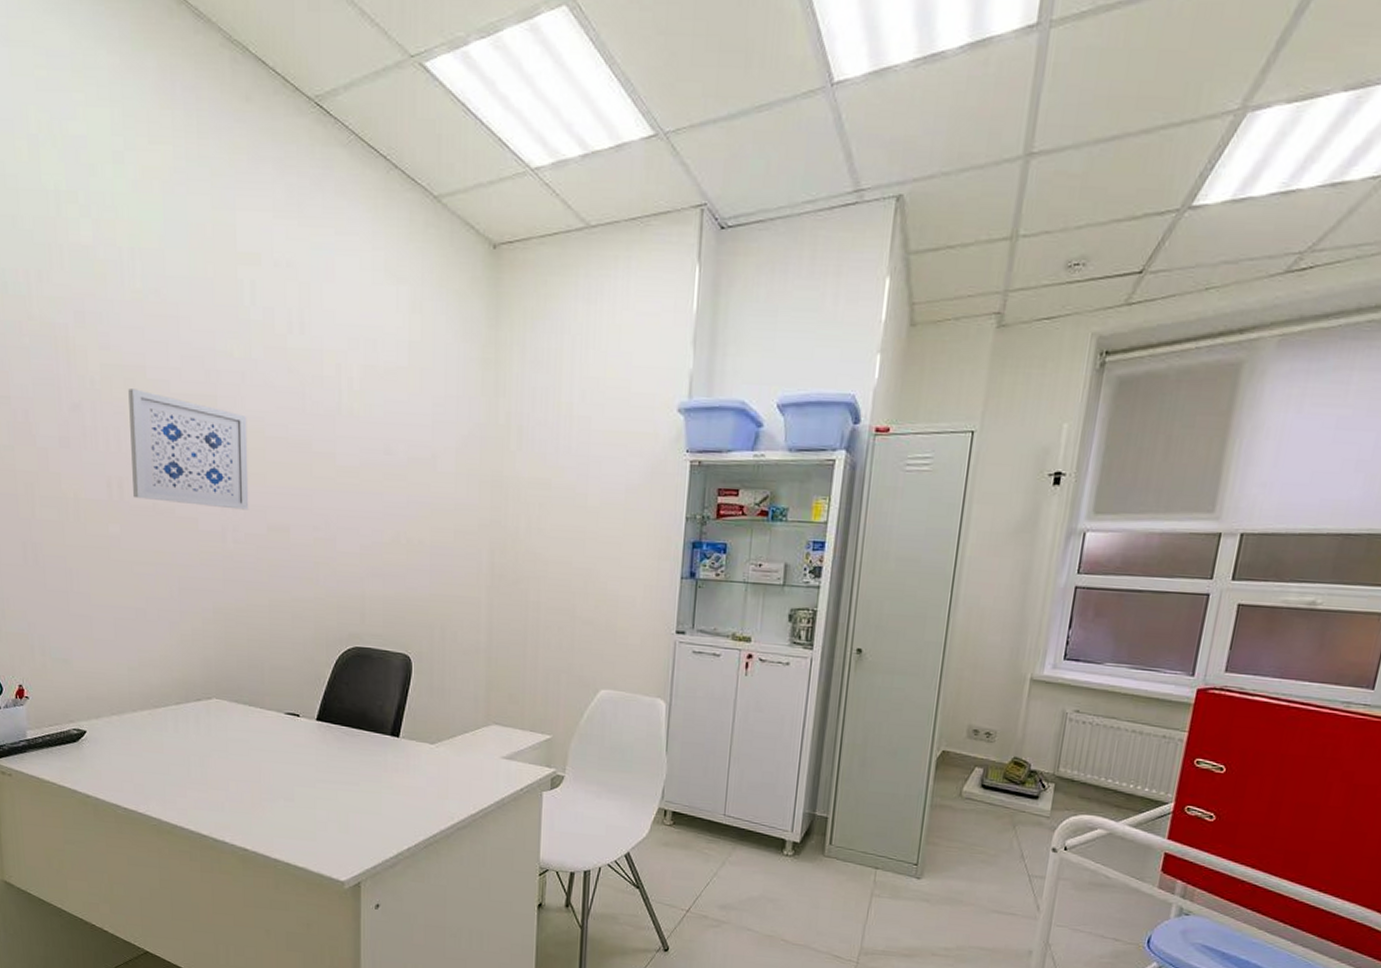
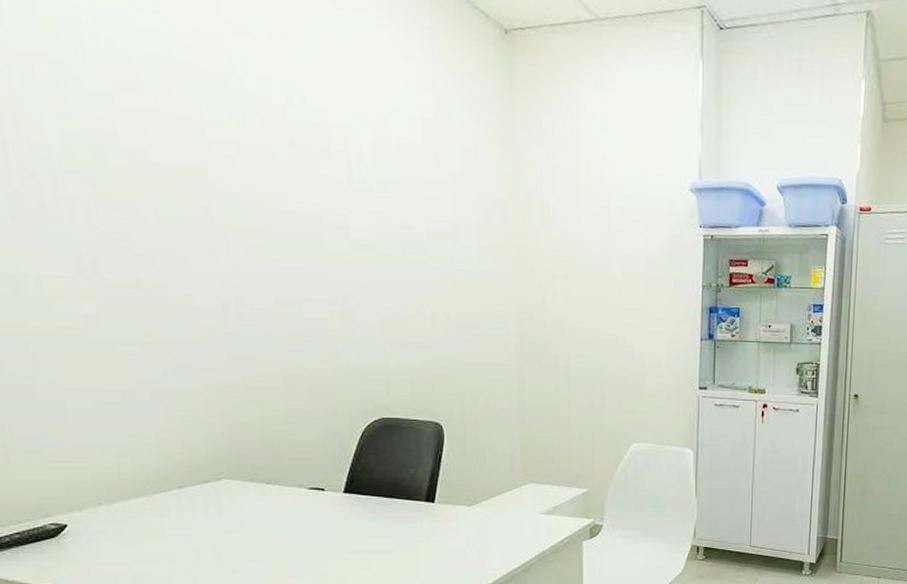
wall art: present [128,388,249,510] -> none [97,158,254,285]

